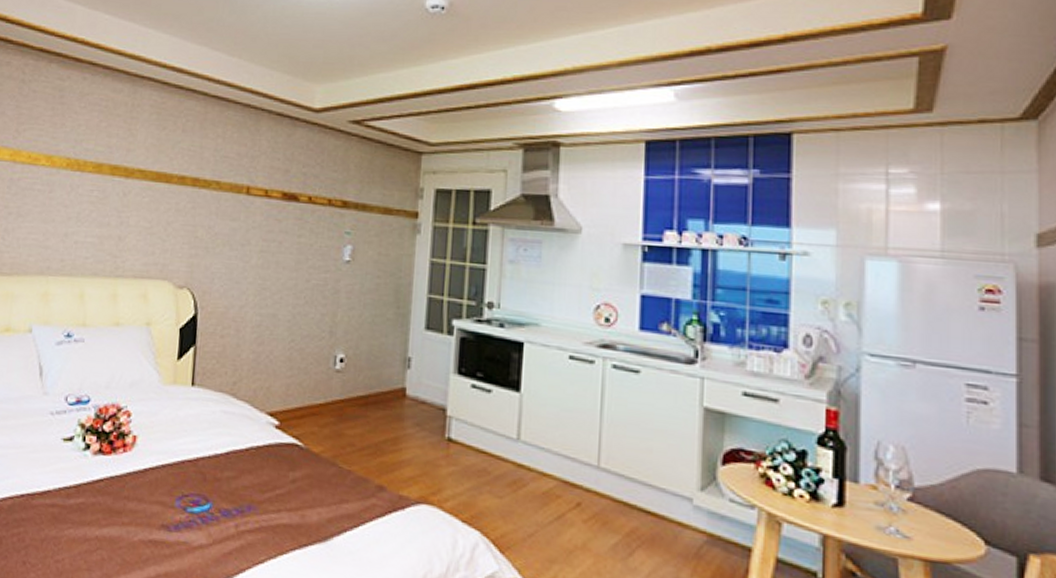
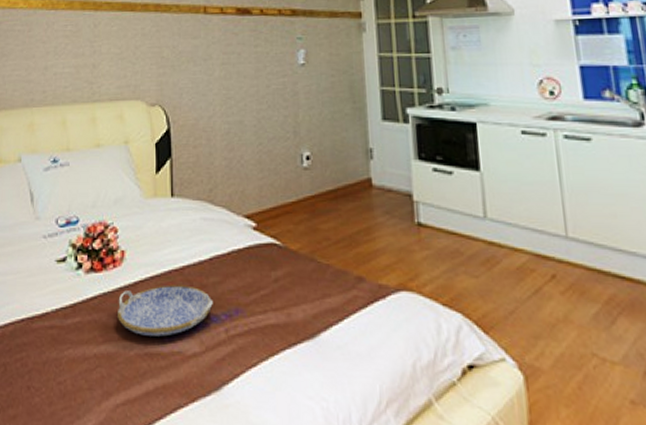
serving tray: none [123,475,225,526] -> present [116,285,213,337]

